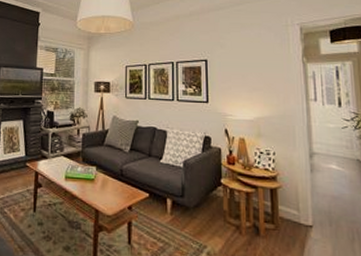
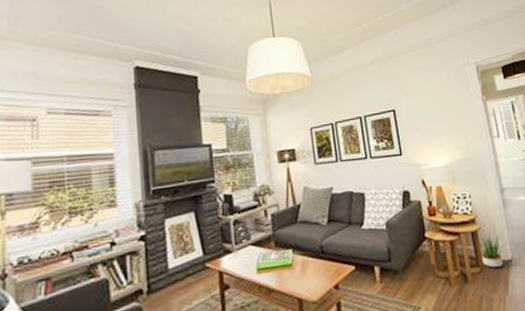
potted plant: none [276,195,304,230] -> present [477,234,504,268]

